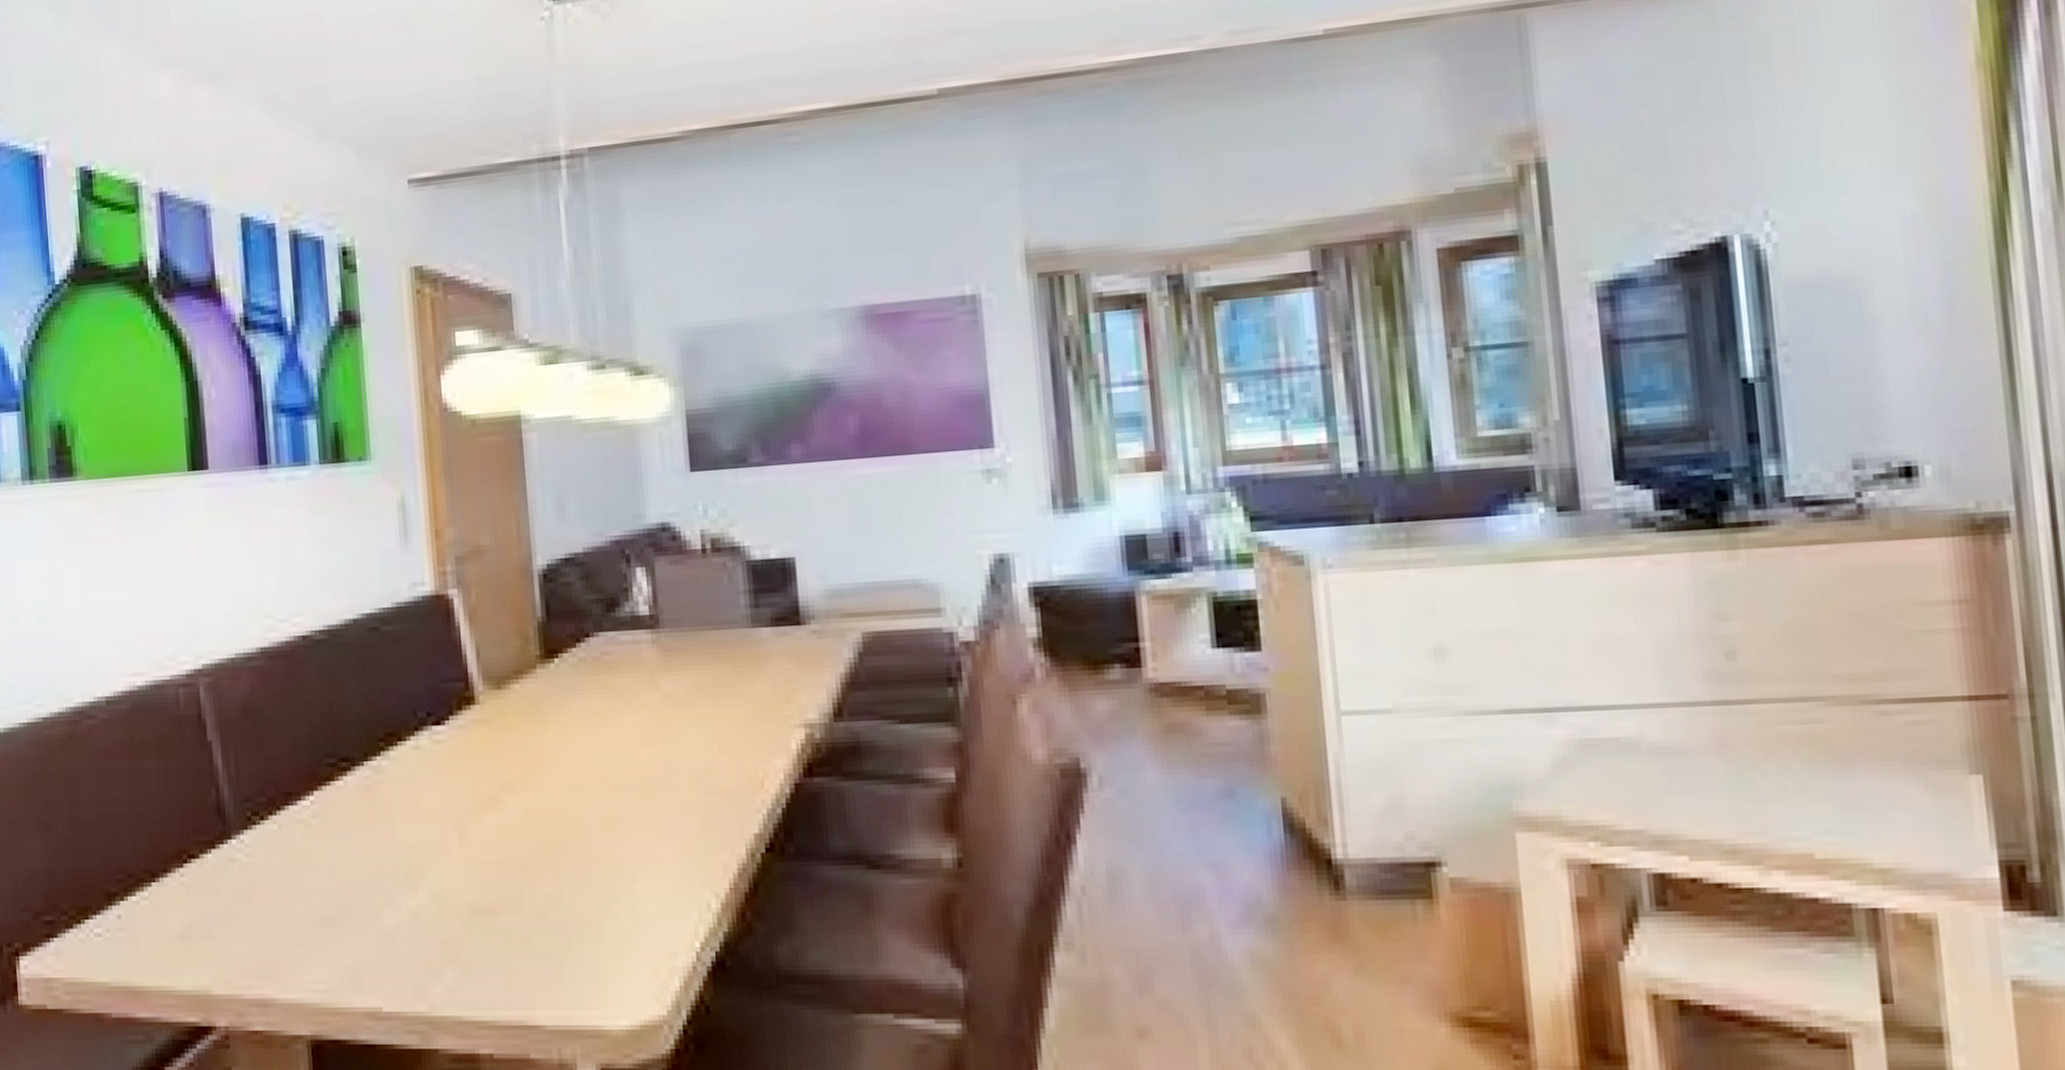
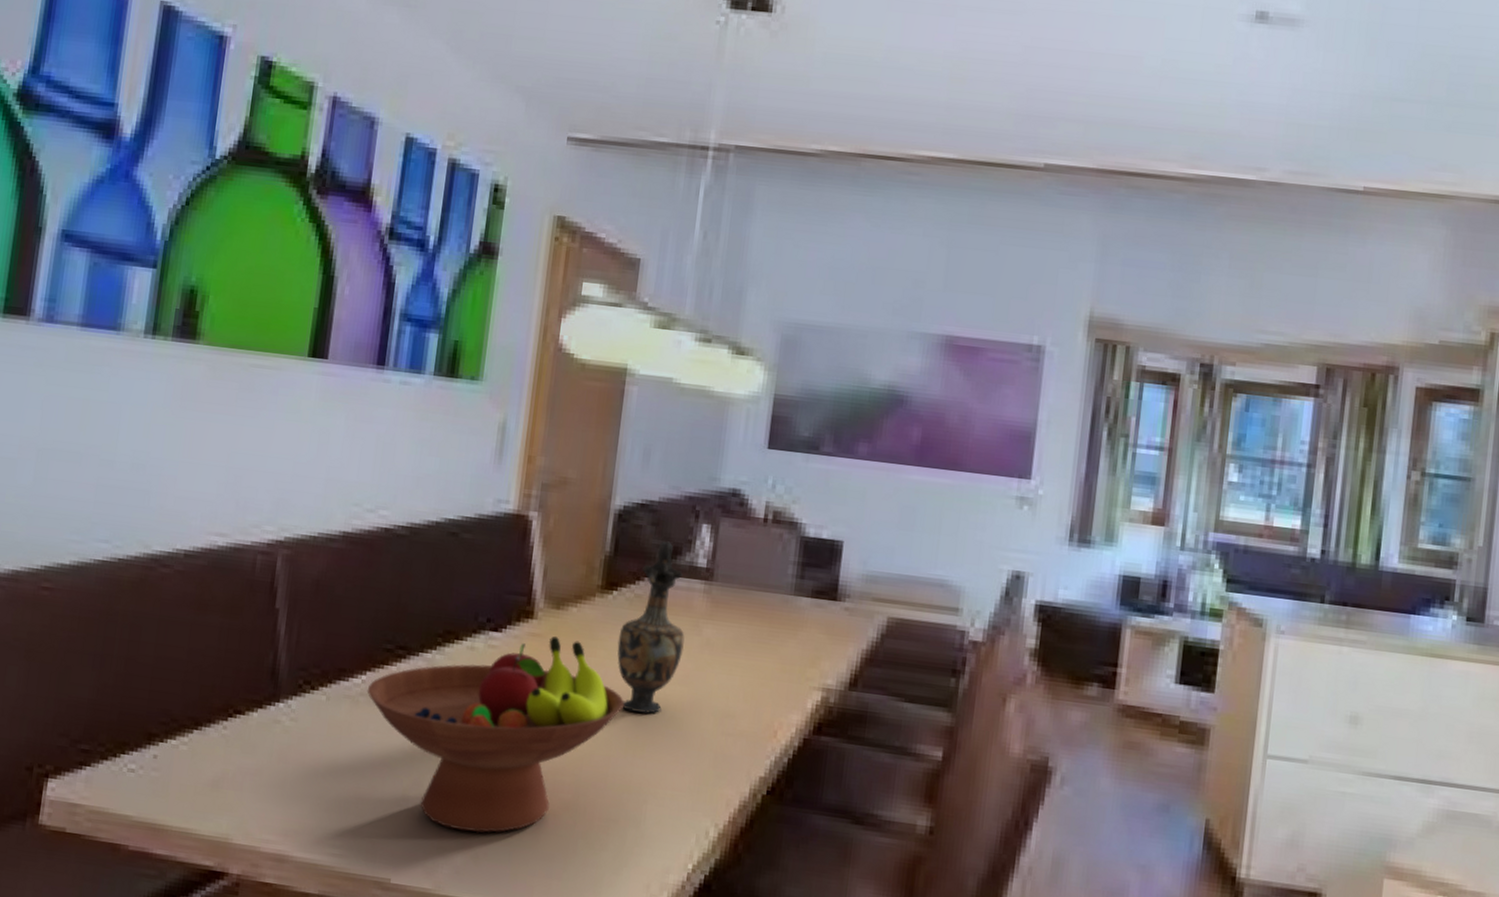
fruit bowl: none [317,719,591,945] -> present [367,636,625,833]
vase: none [569,594,643,786] -> present [617,541,685,714]

